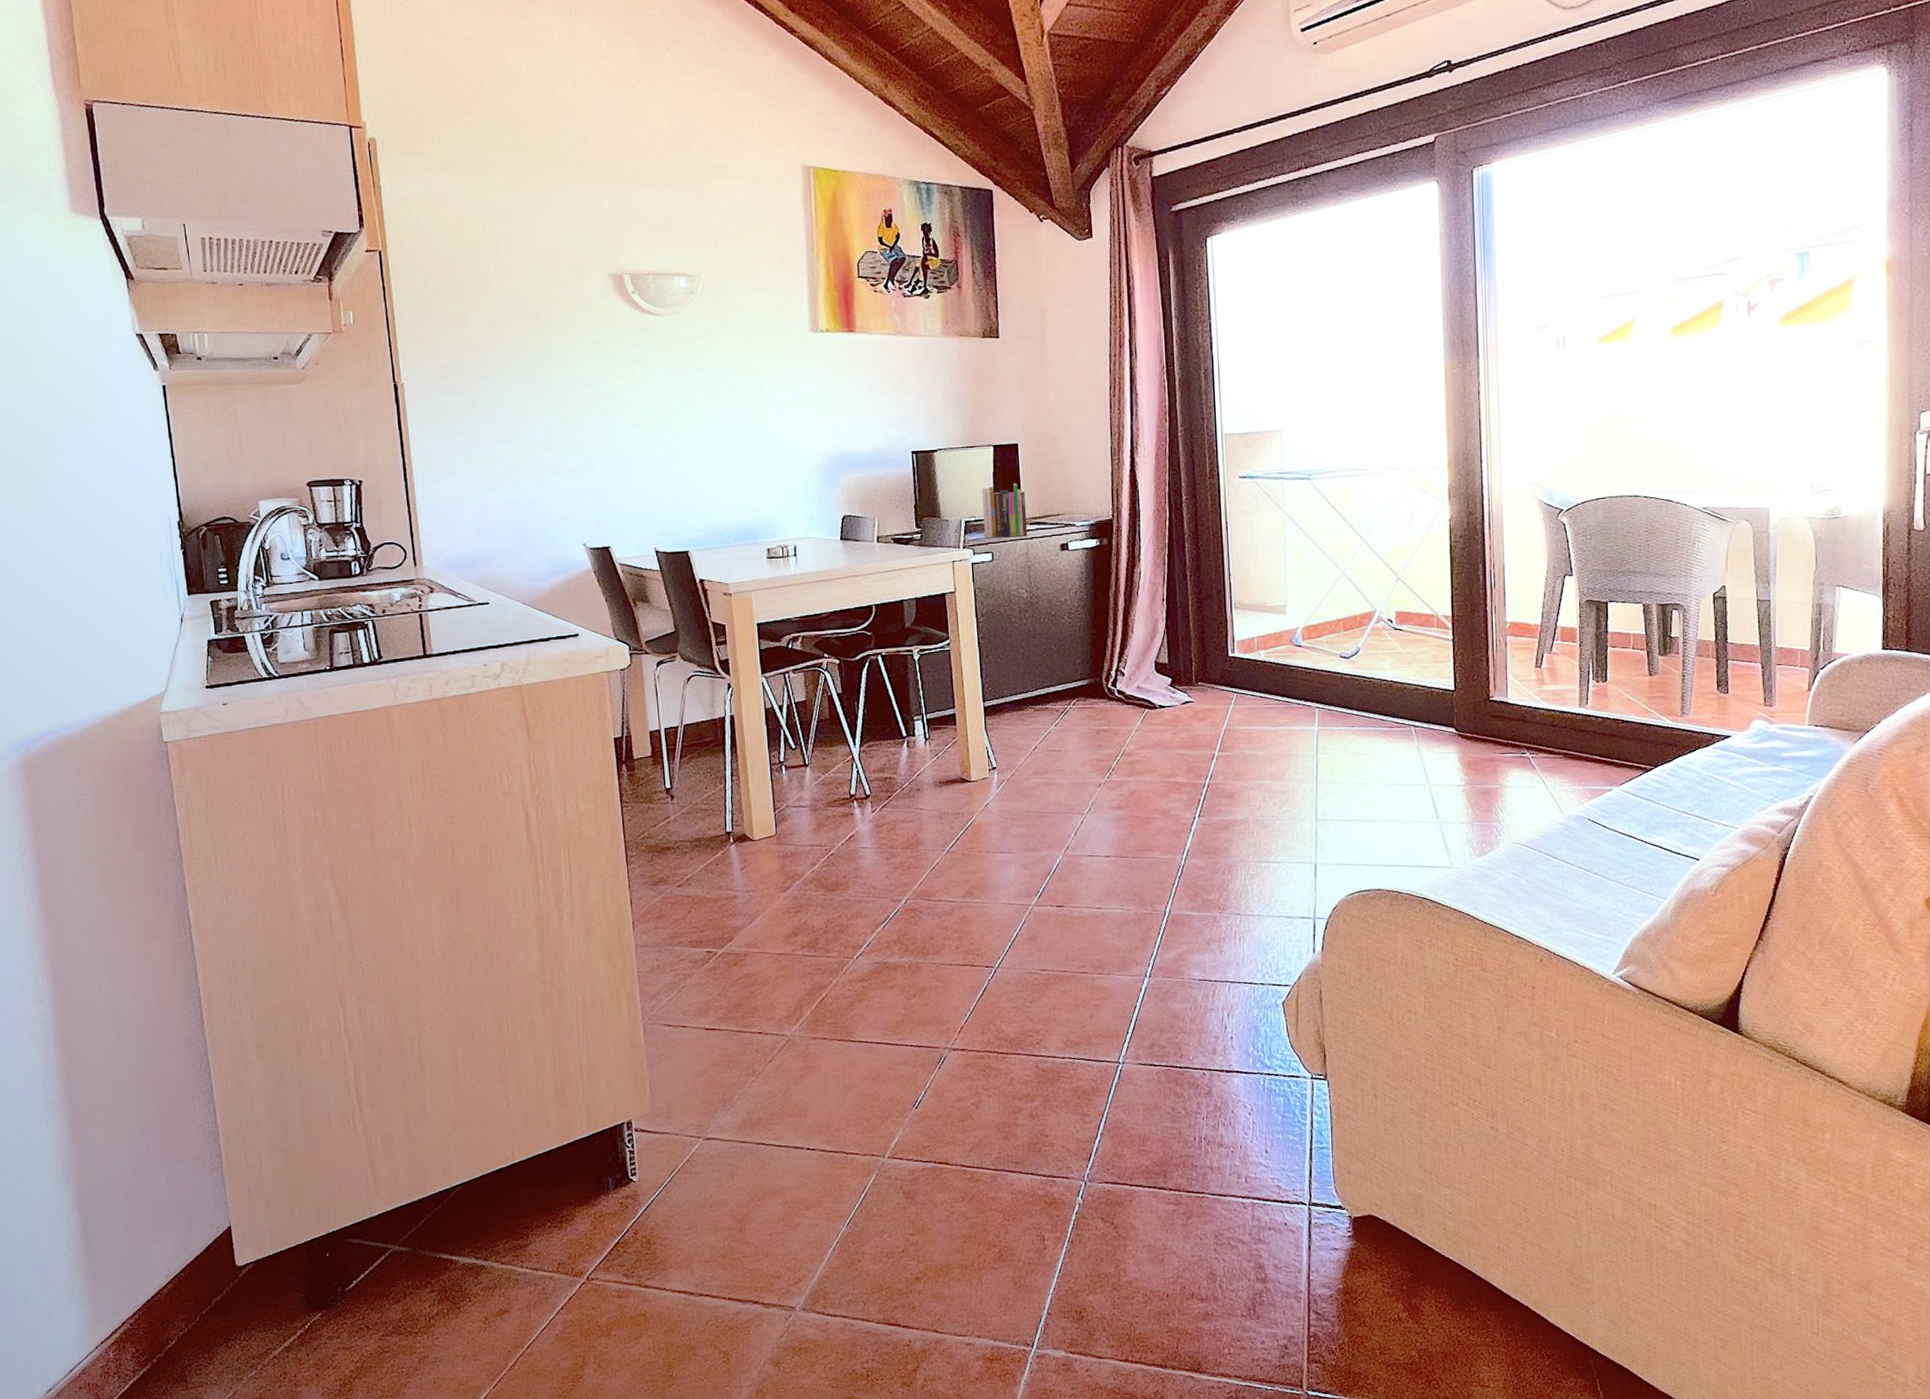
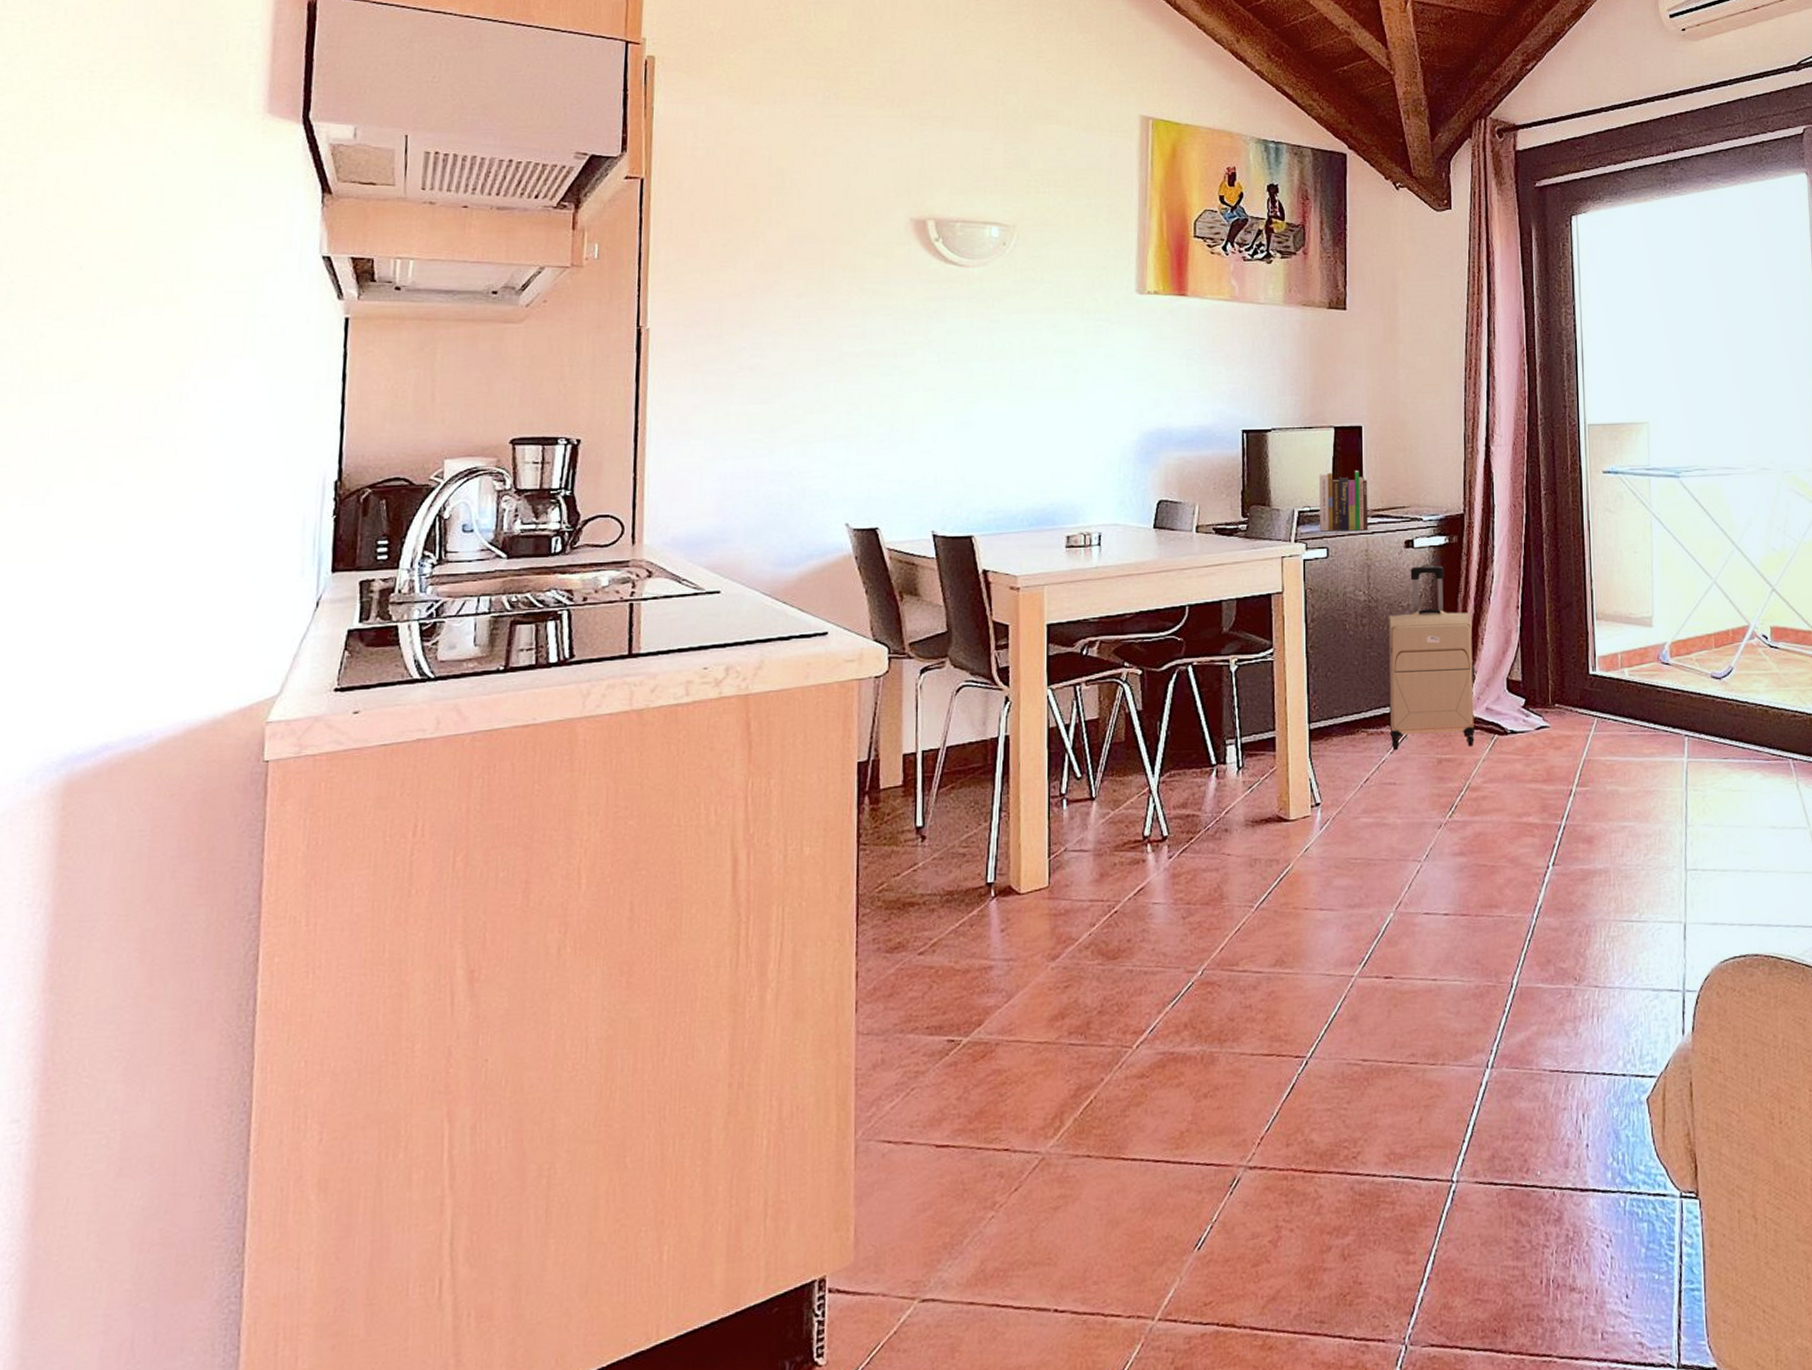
suitcase: none [1049,564,1128,724] -> present [1389,565,1476,751]

